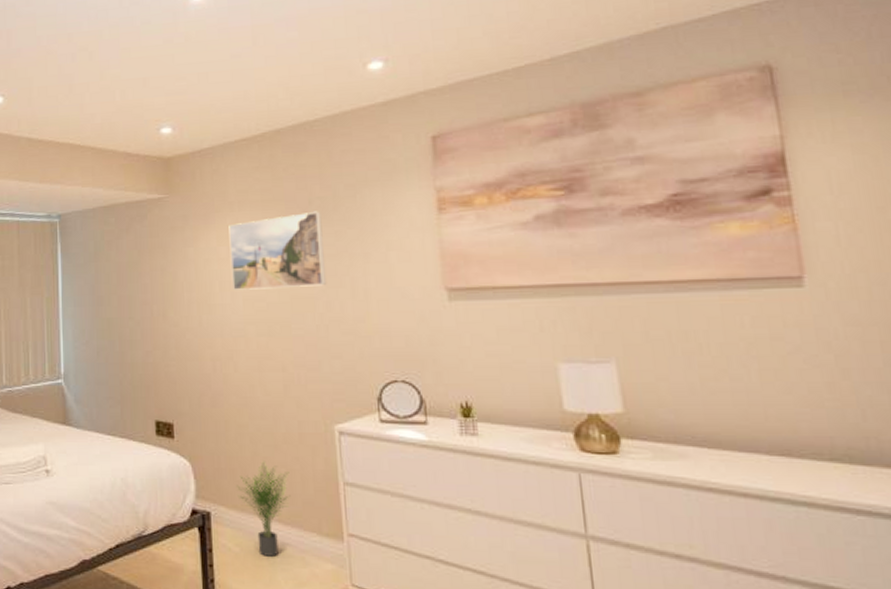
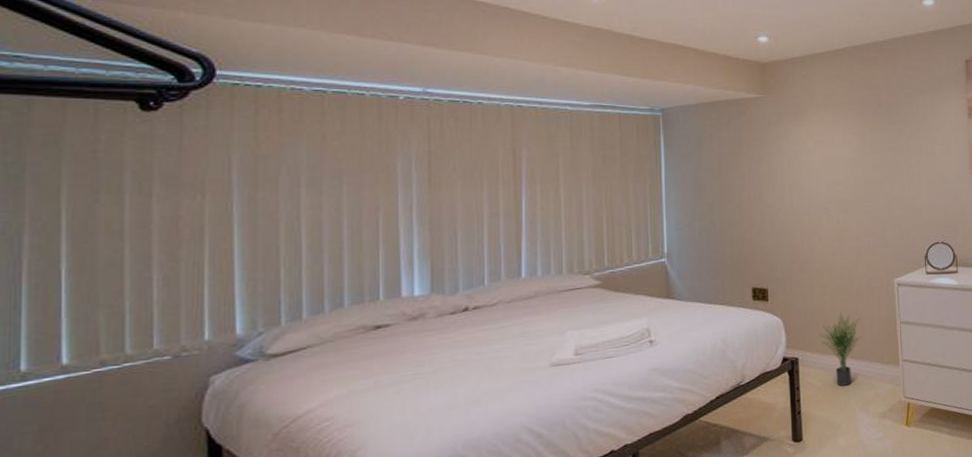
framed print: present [228,211,327,290] -> none [815,113,891,176]

